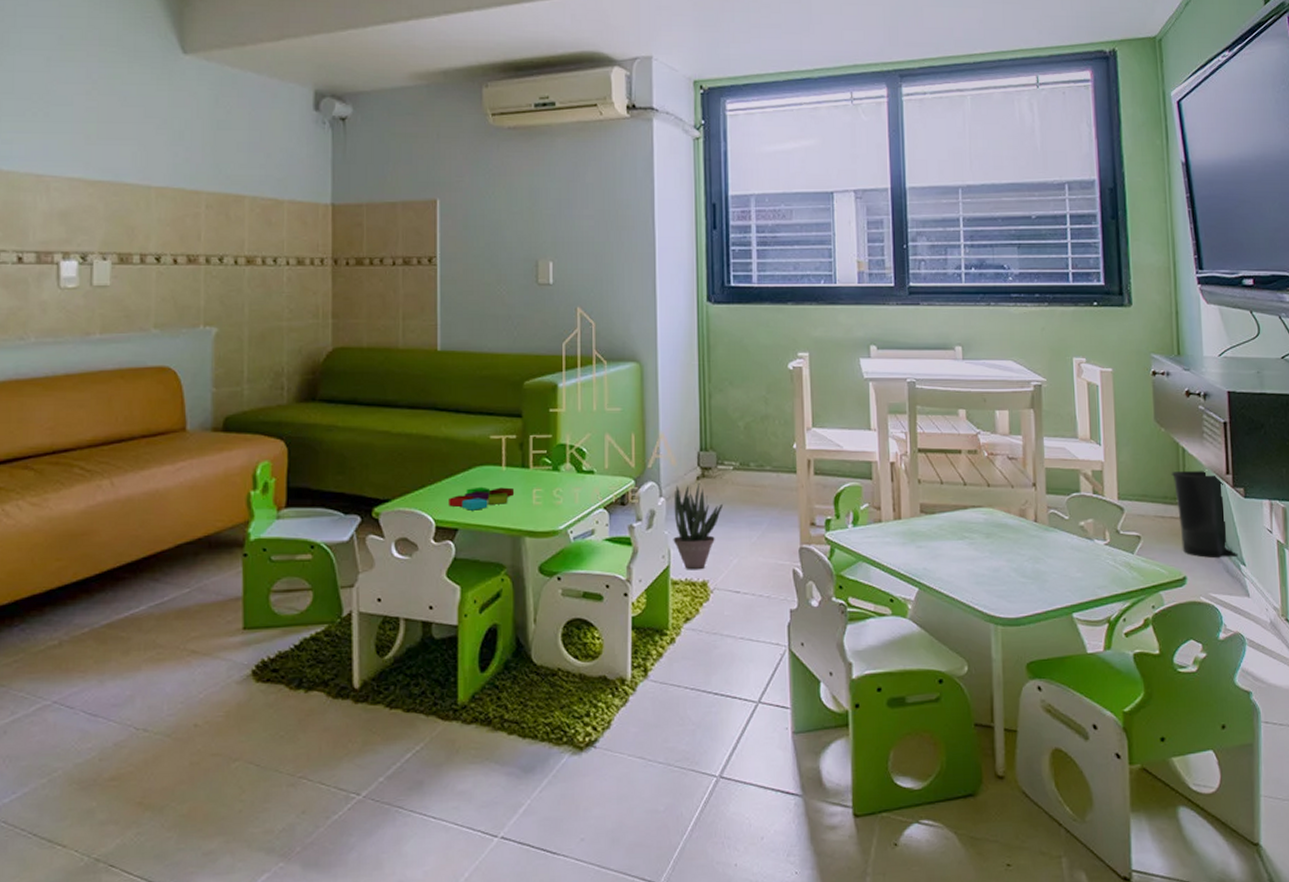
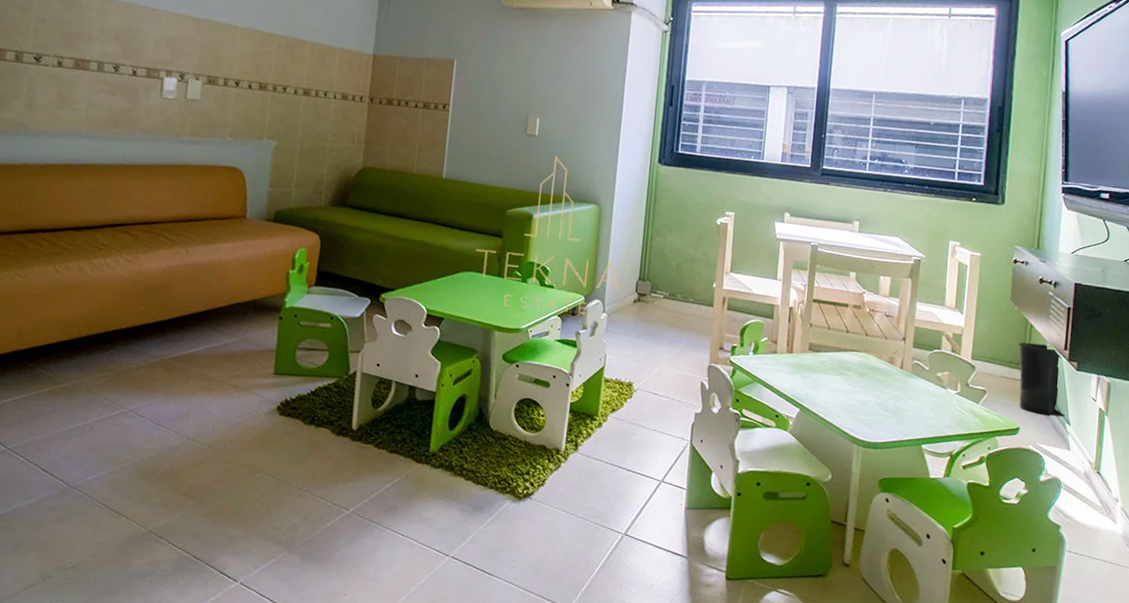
toy blocks: present [449,486,515,511] -> none [438,287,491,306]
potted plant: present [673,483,724,570] -> none [609,305,653,373]

